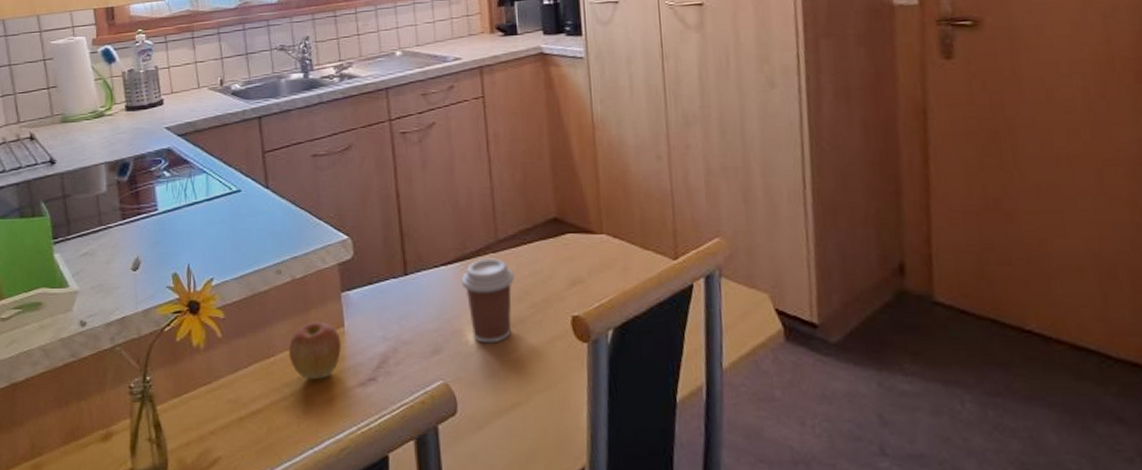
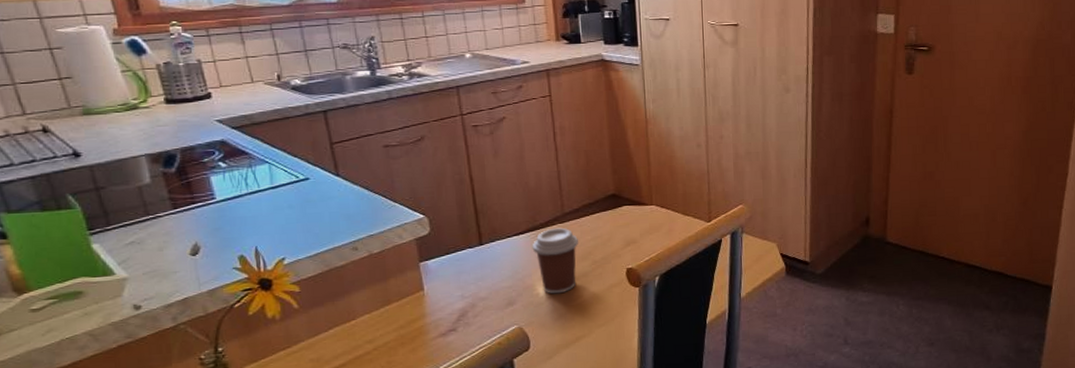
apple: present [289,321,341,380] -> none [370,287,422,336]

